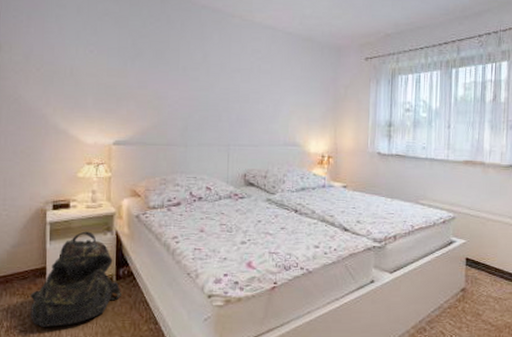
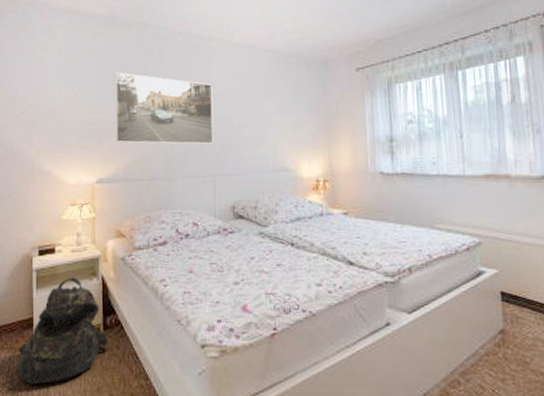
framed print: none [134,38,232,115] -> present [115,72,214,144]

